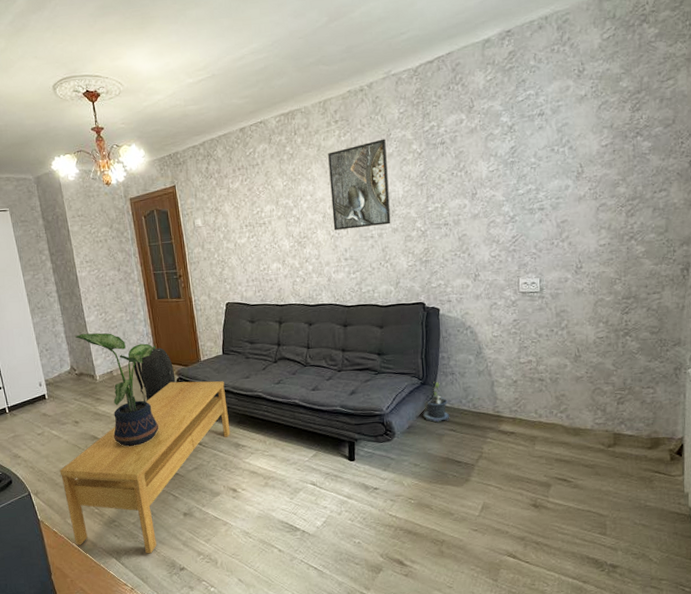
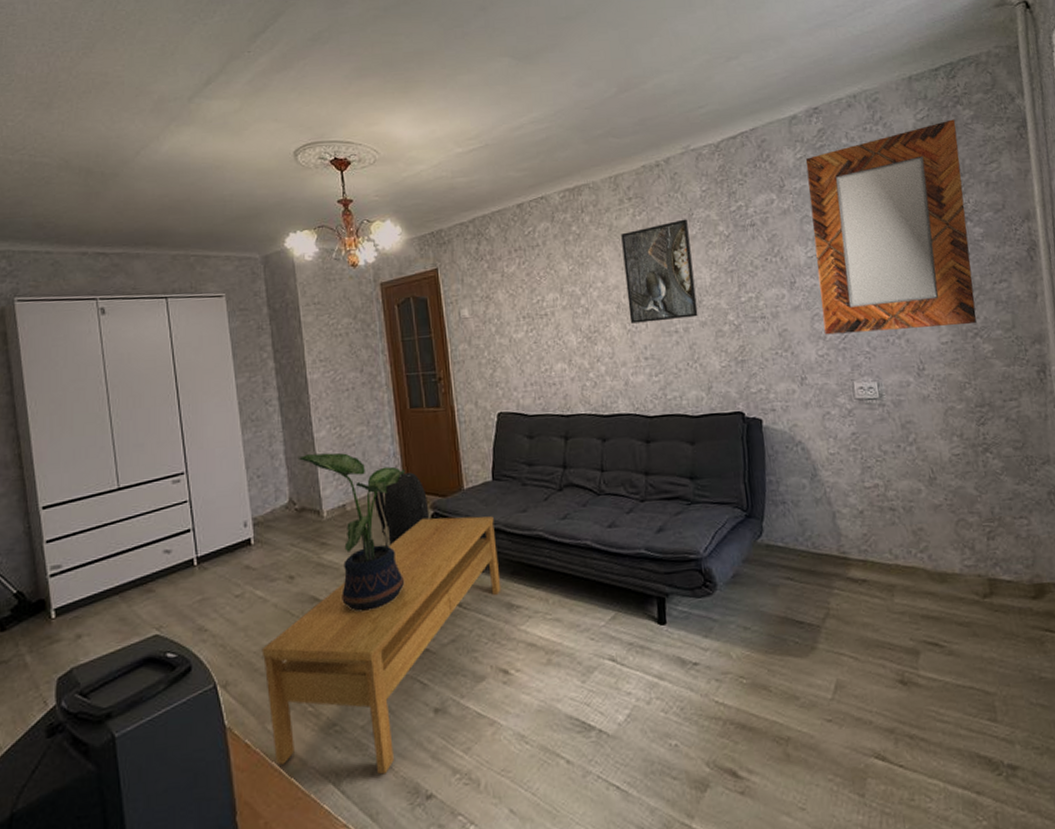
potted plant: present [422,382,450,423] -> none [749,514,785,569]
home mirror: none [495,38,640,239] -> present [805,119,977,335]

